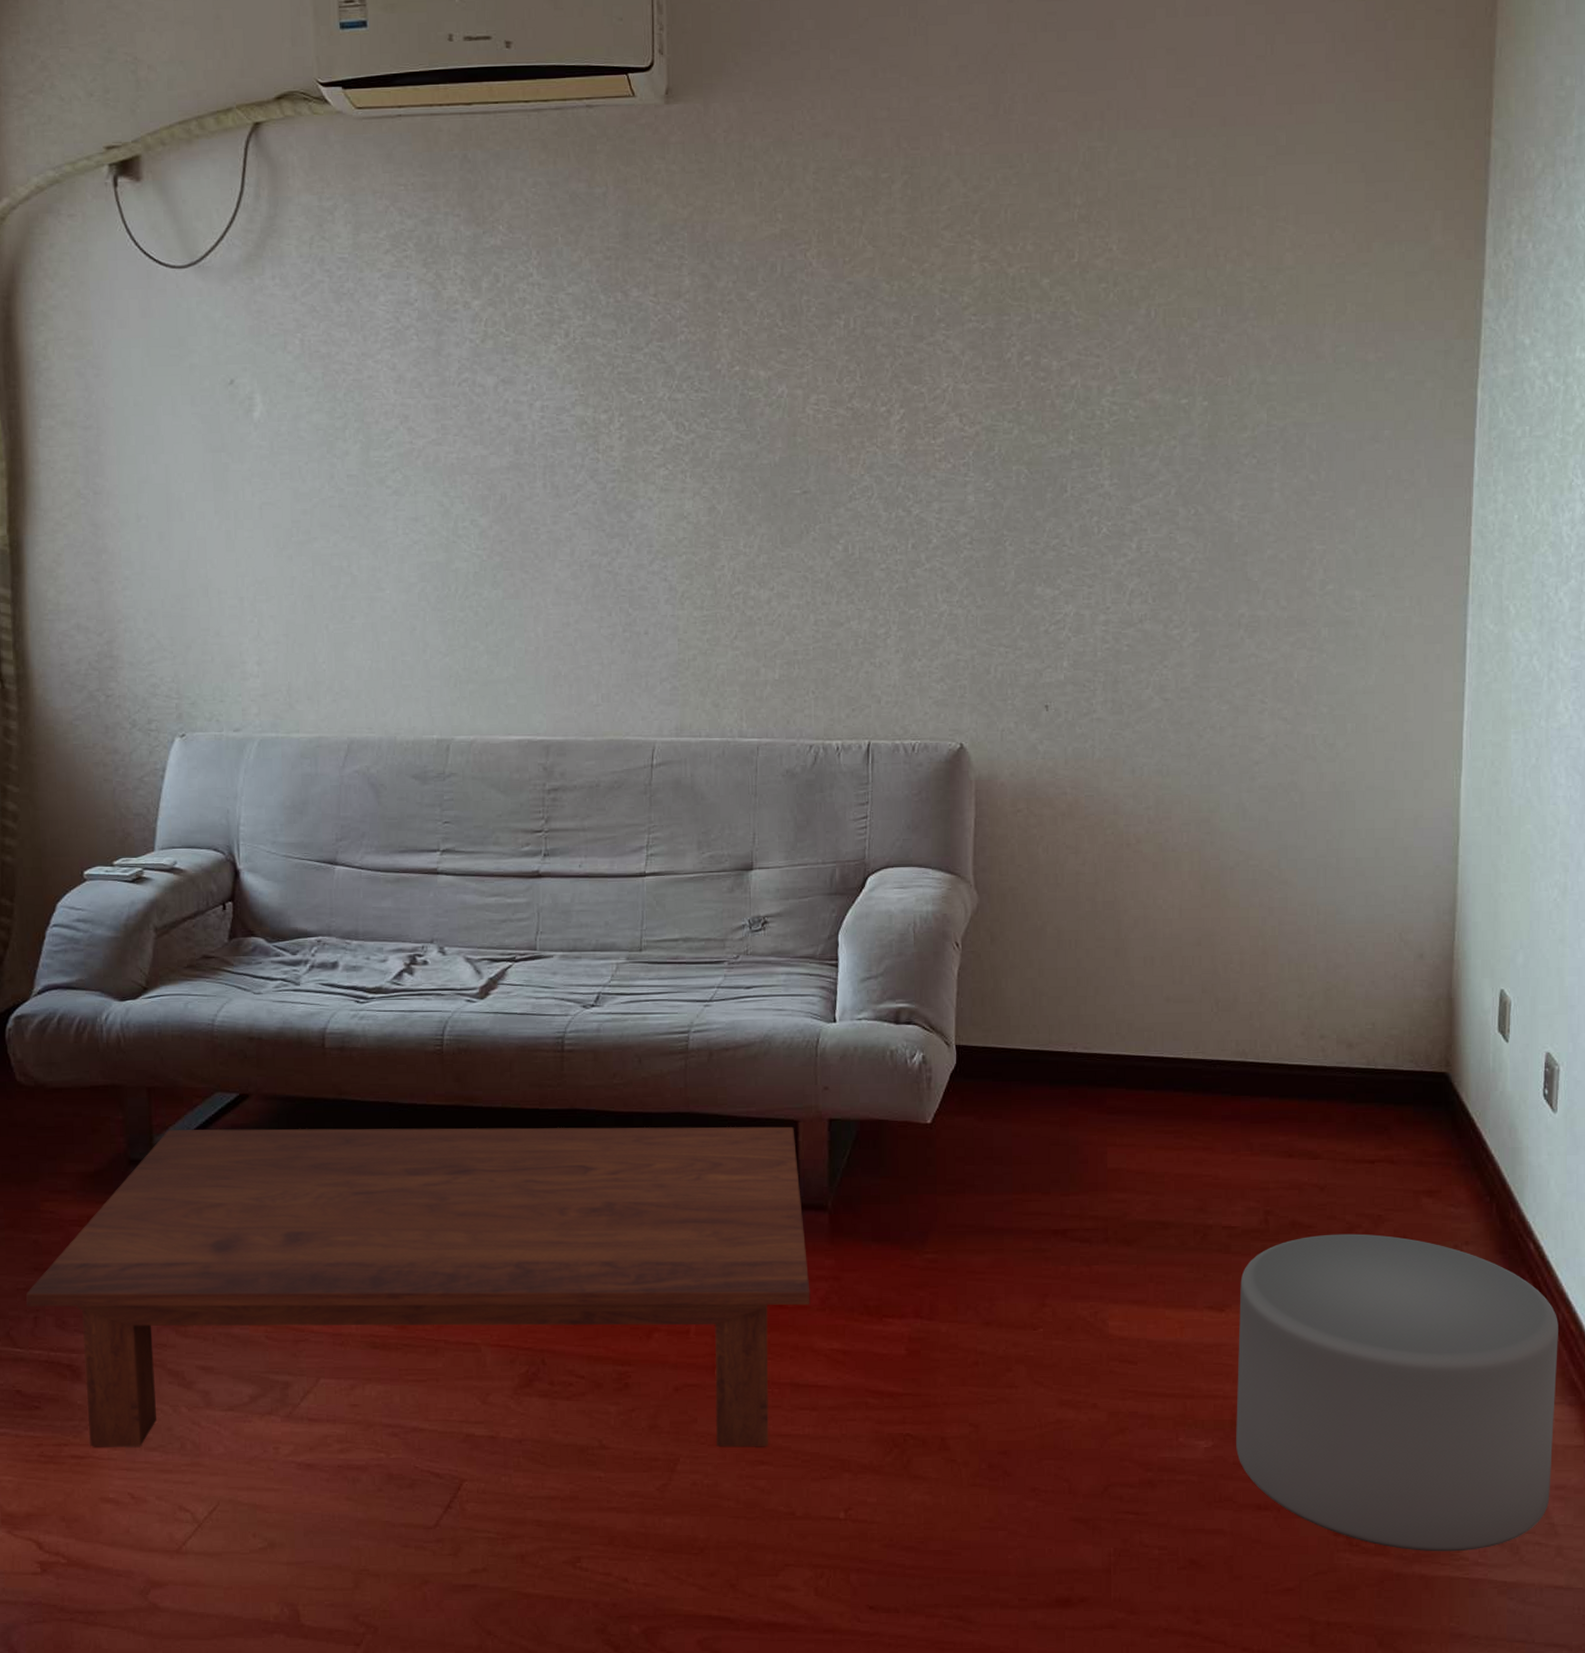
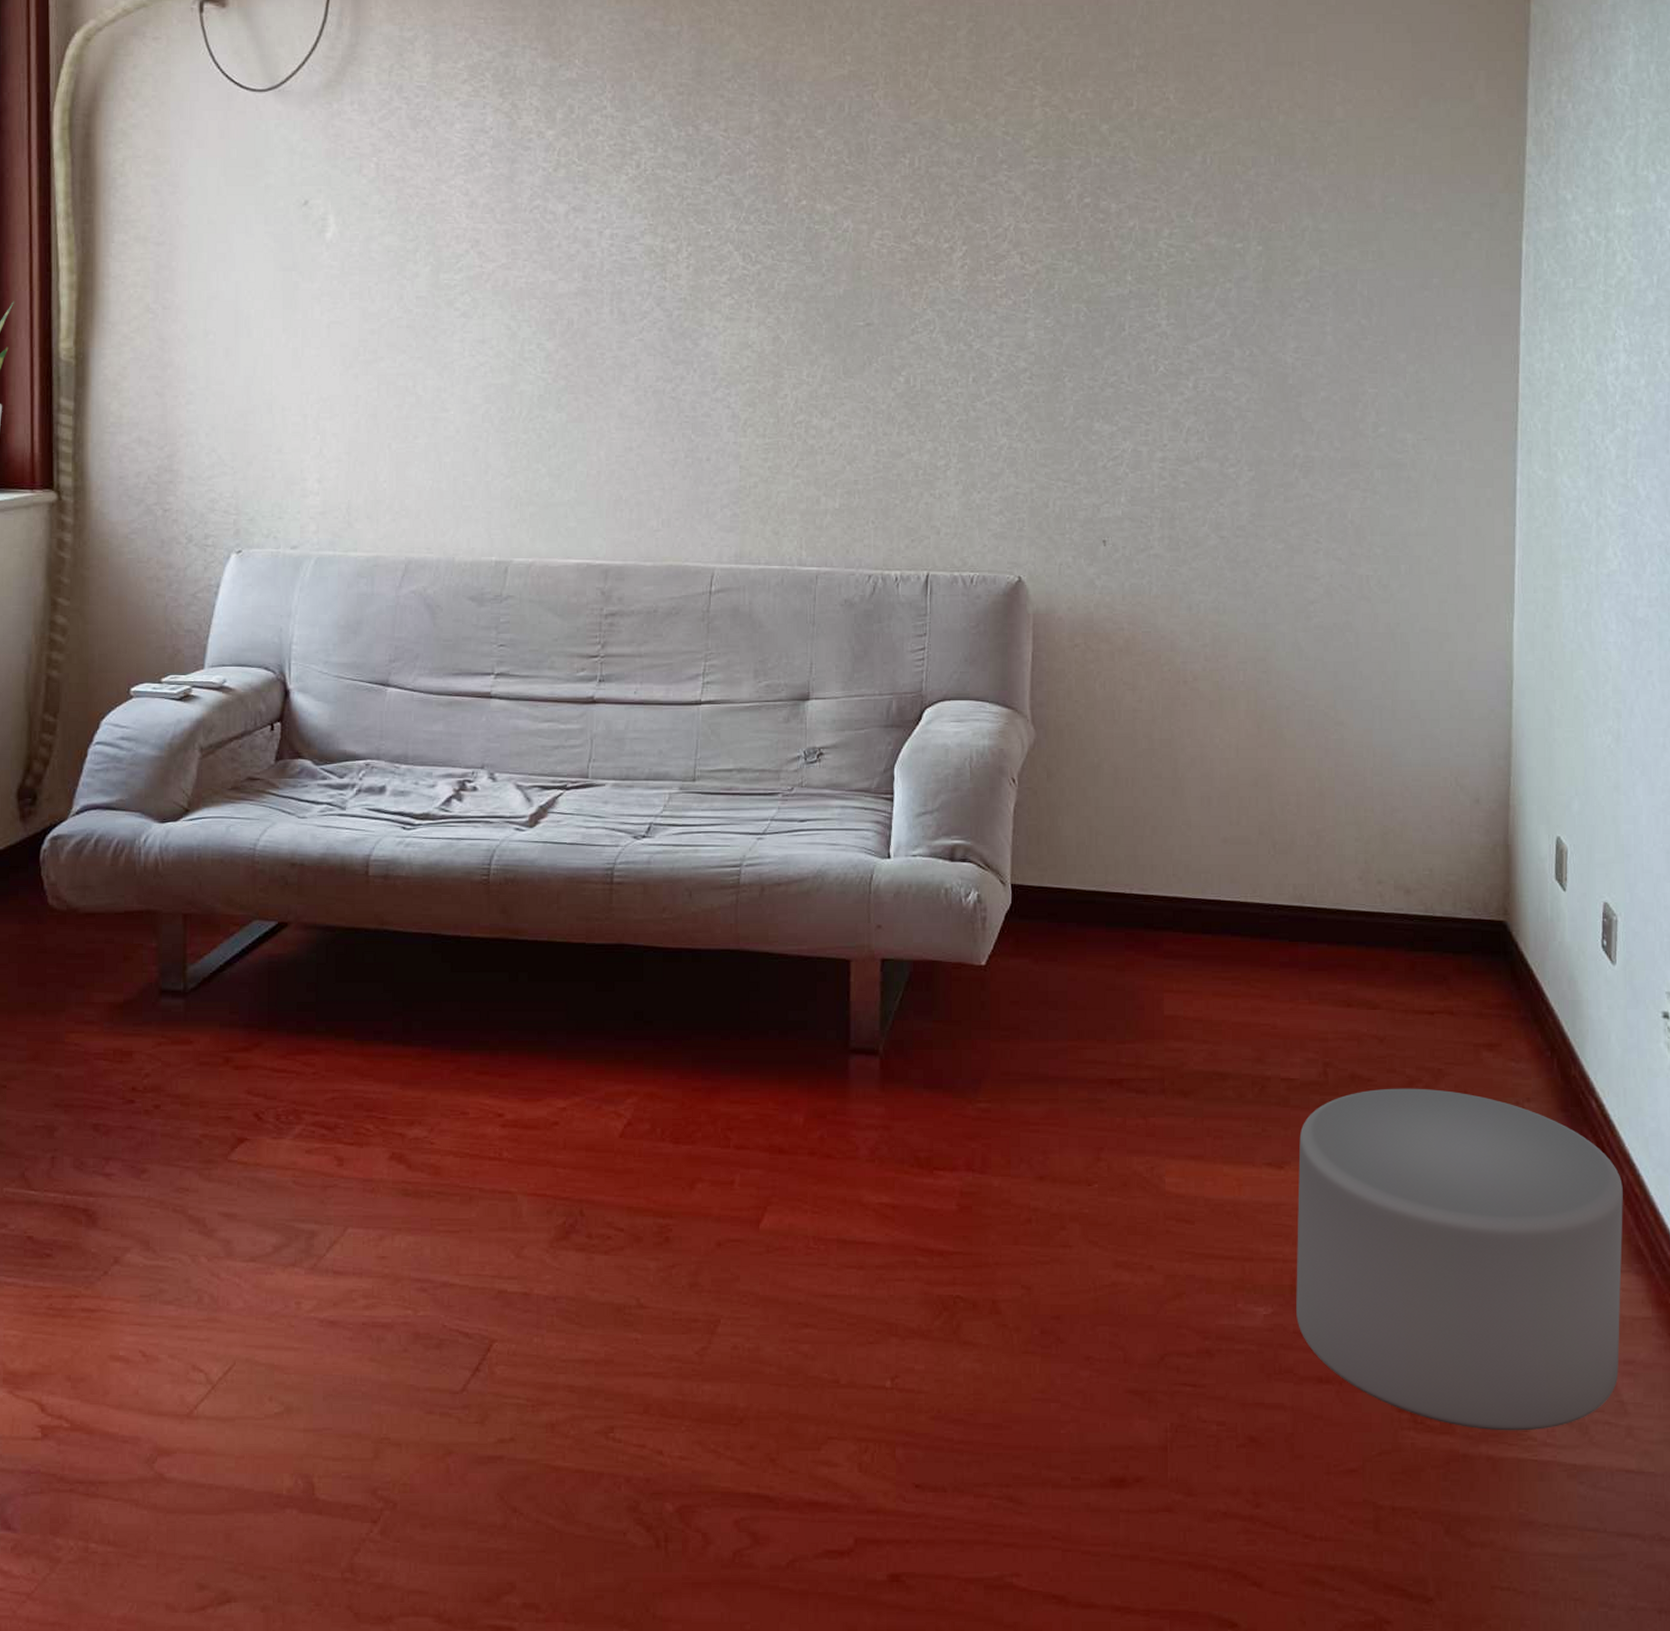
coffee table: present [26,1126,811,1447] -> none [44,958,860,1307]

